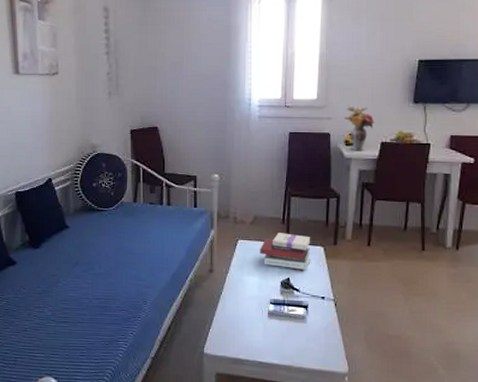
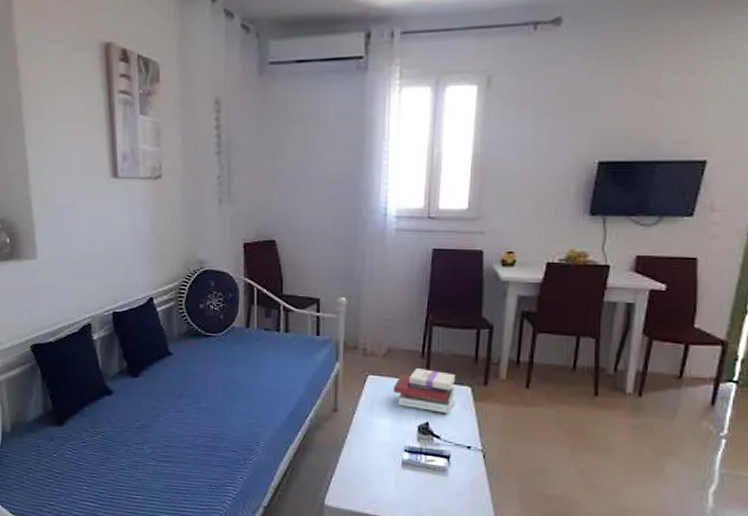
flower arrangement: present [345,104,375,151] -> none [502,216,540,273]

